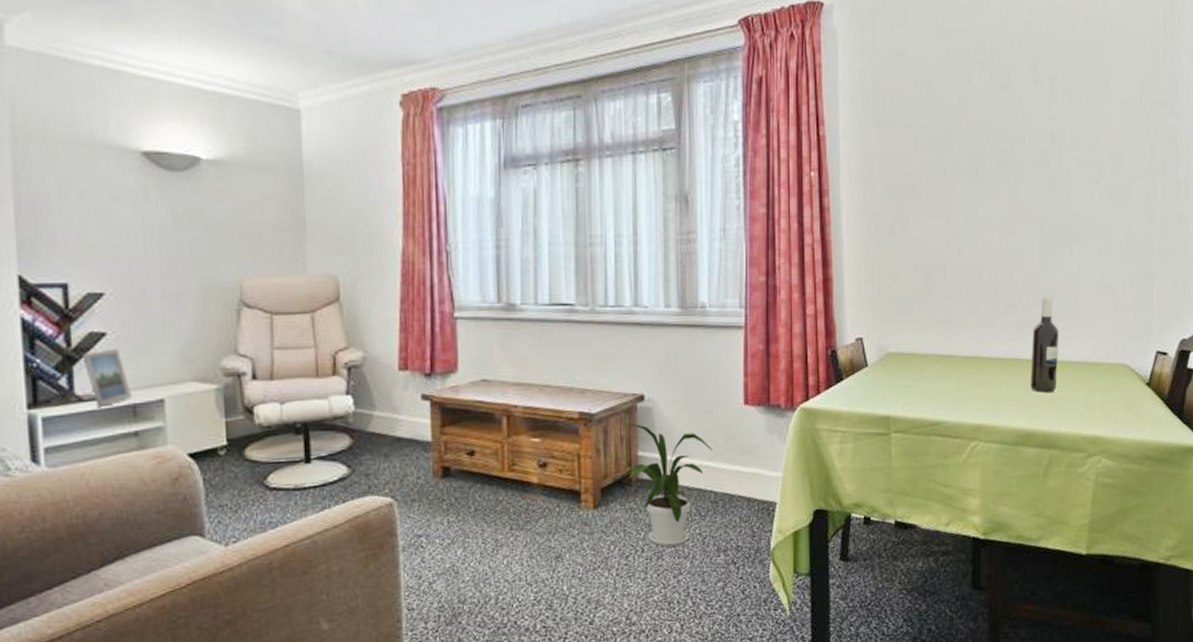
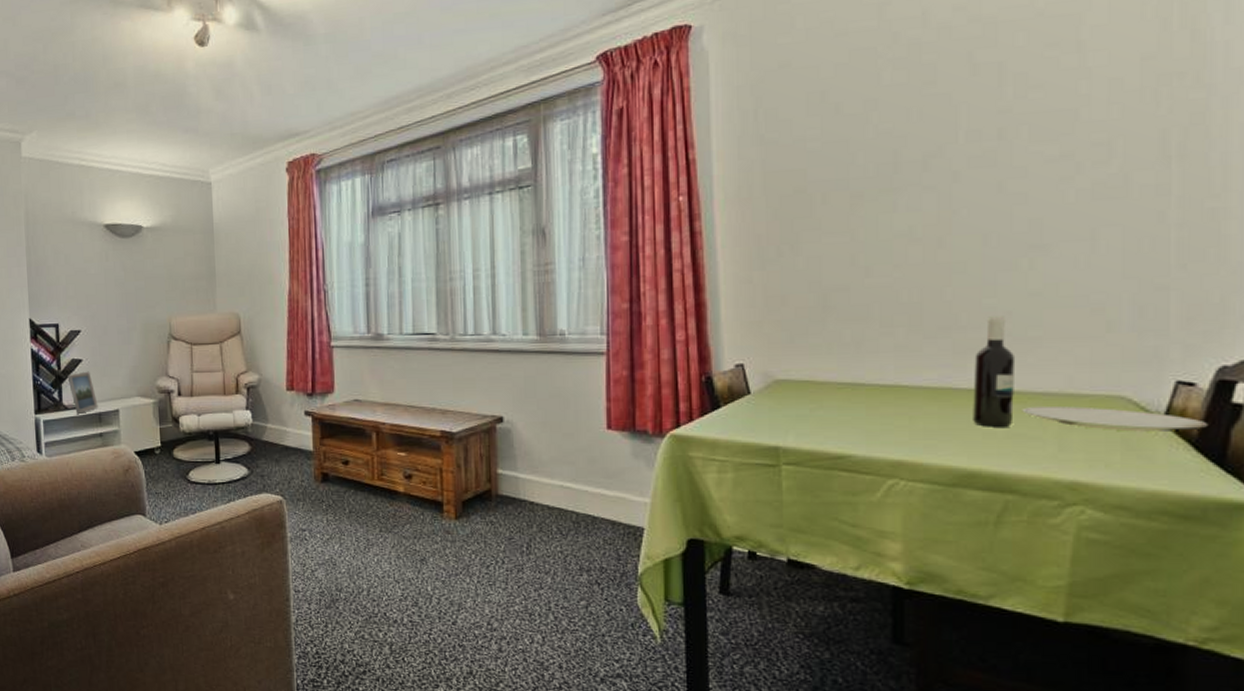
house plant: present [618,423,713,547] -> none [478,442,574,561]
plate: none [1062,373,1174,393] -> present [1022,406,1207,432]

